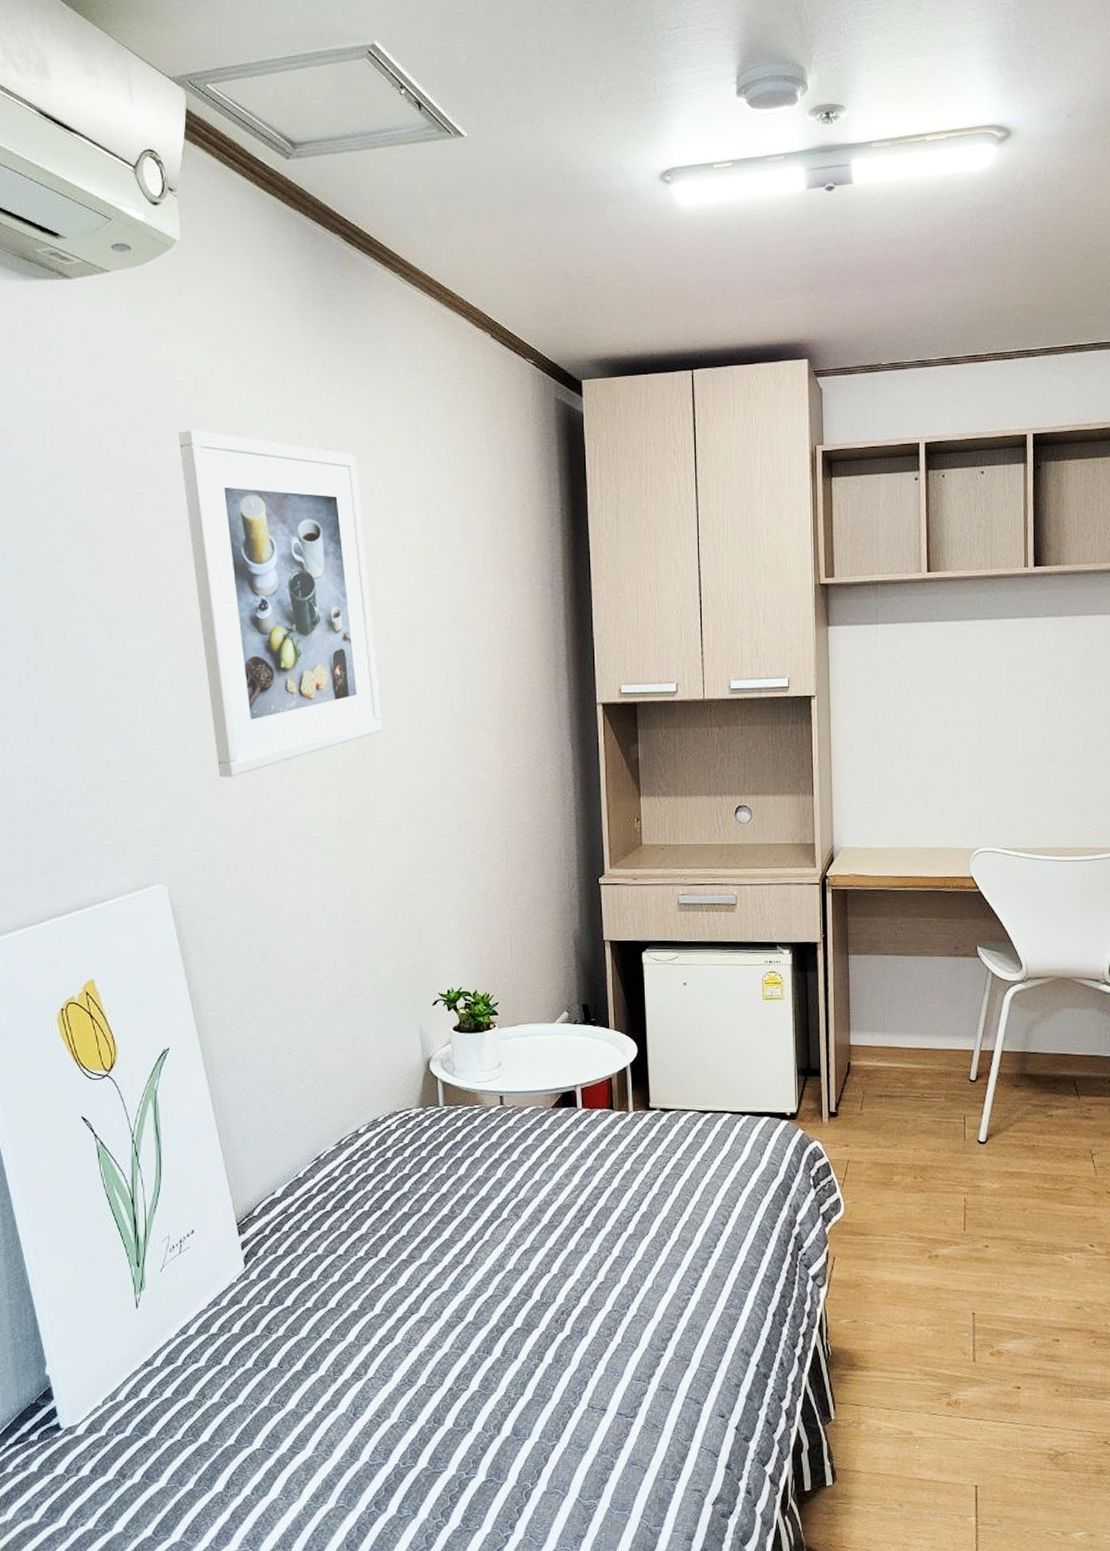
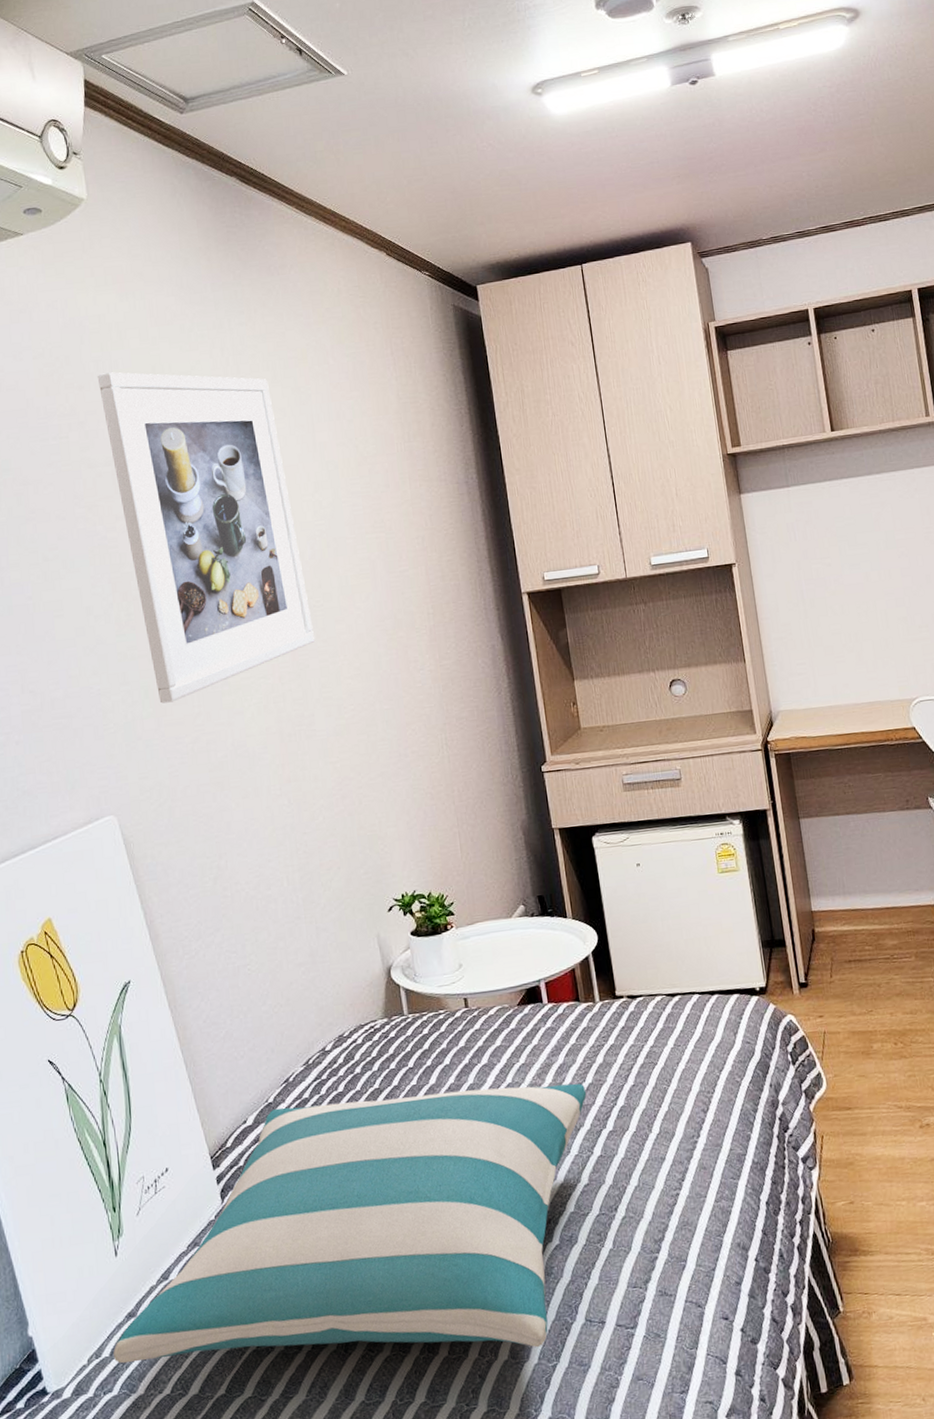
pillow: none [128,1183,611,1428] -> present [114,1083,587,1364]

